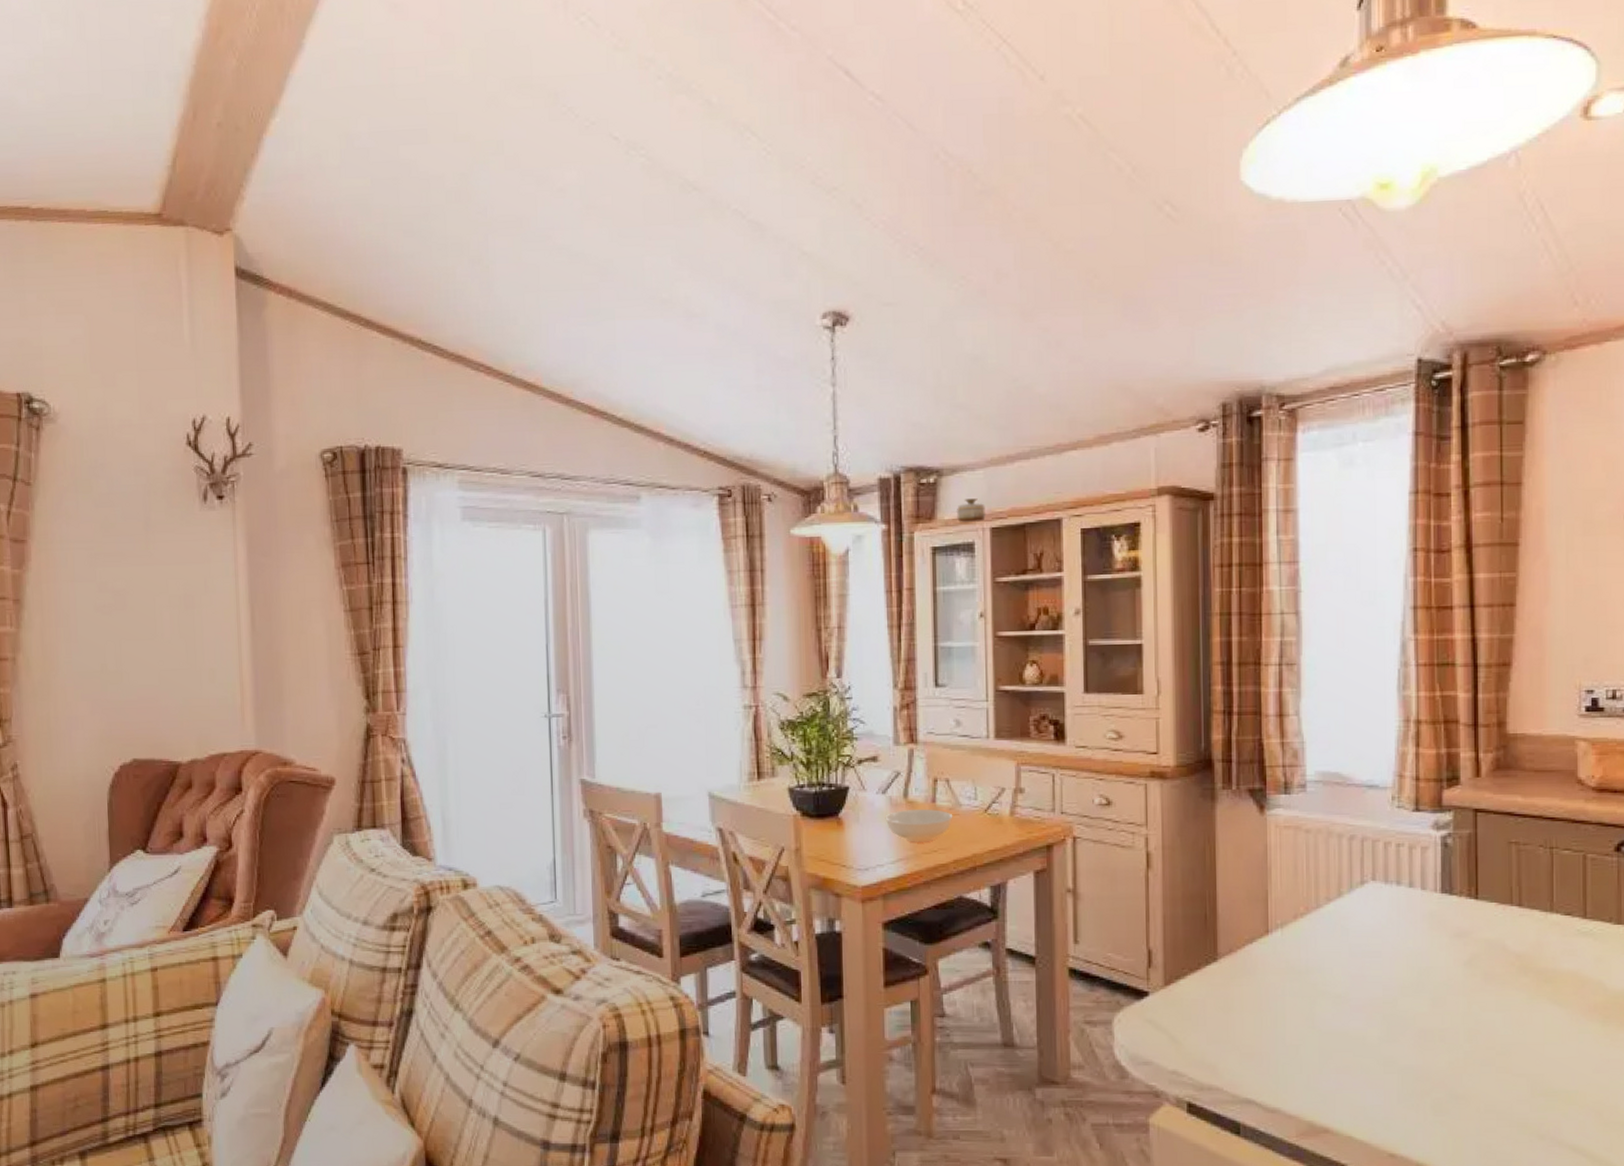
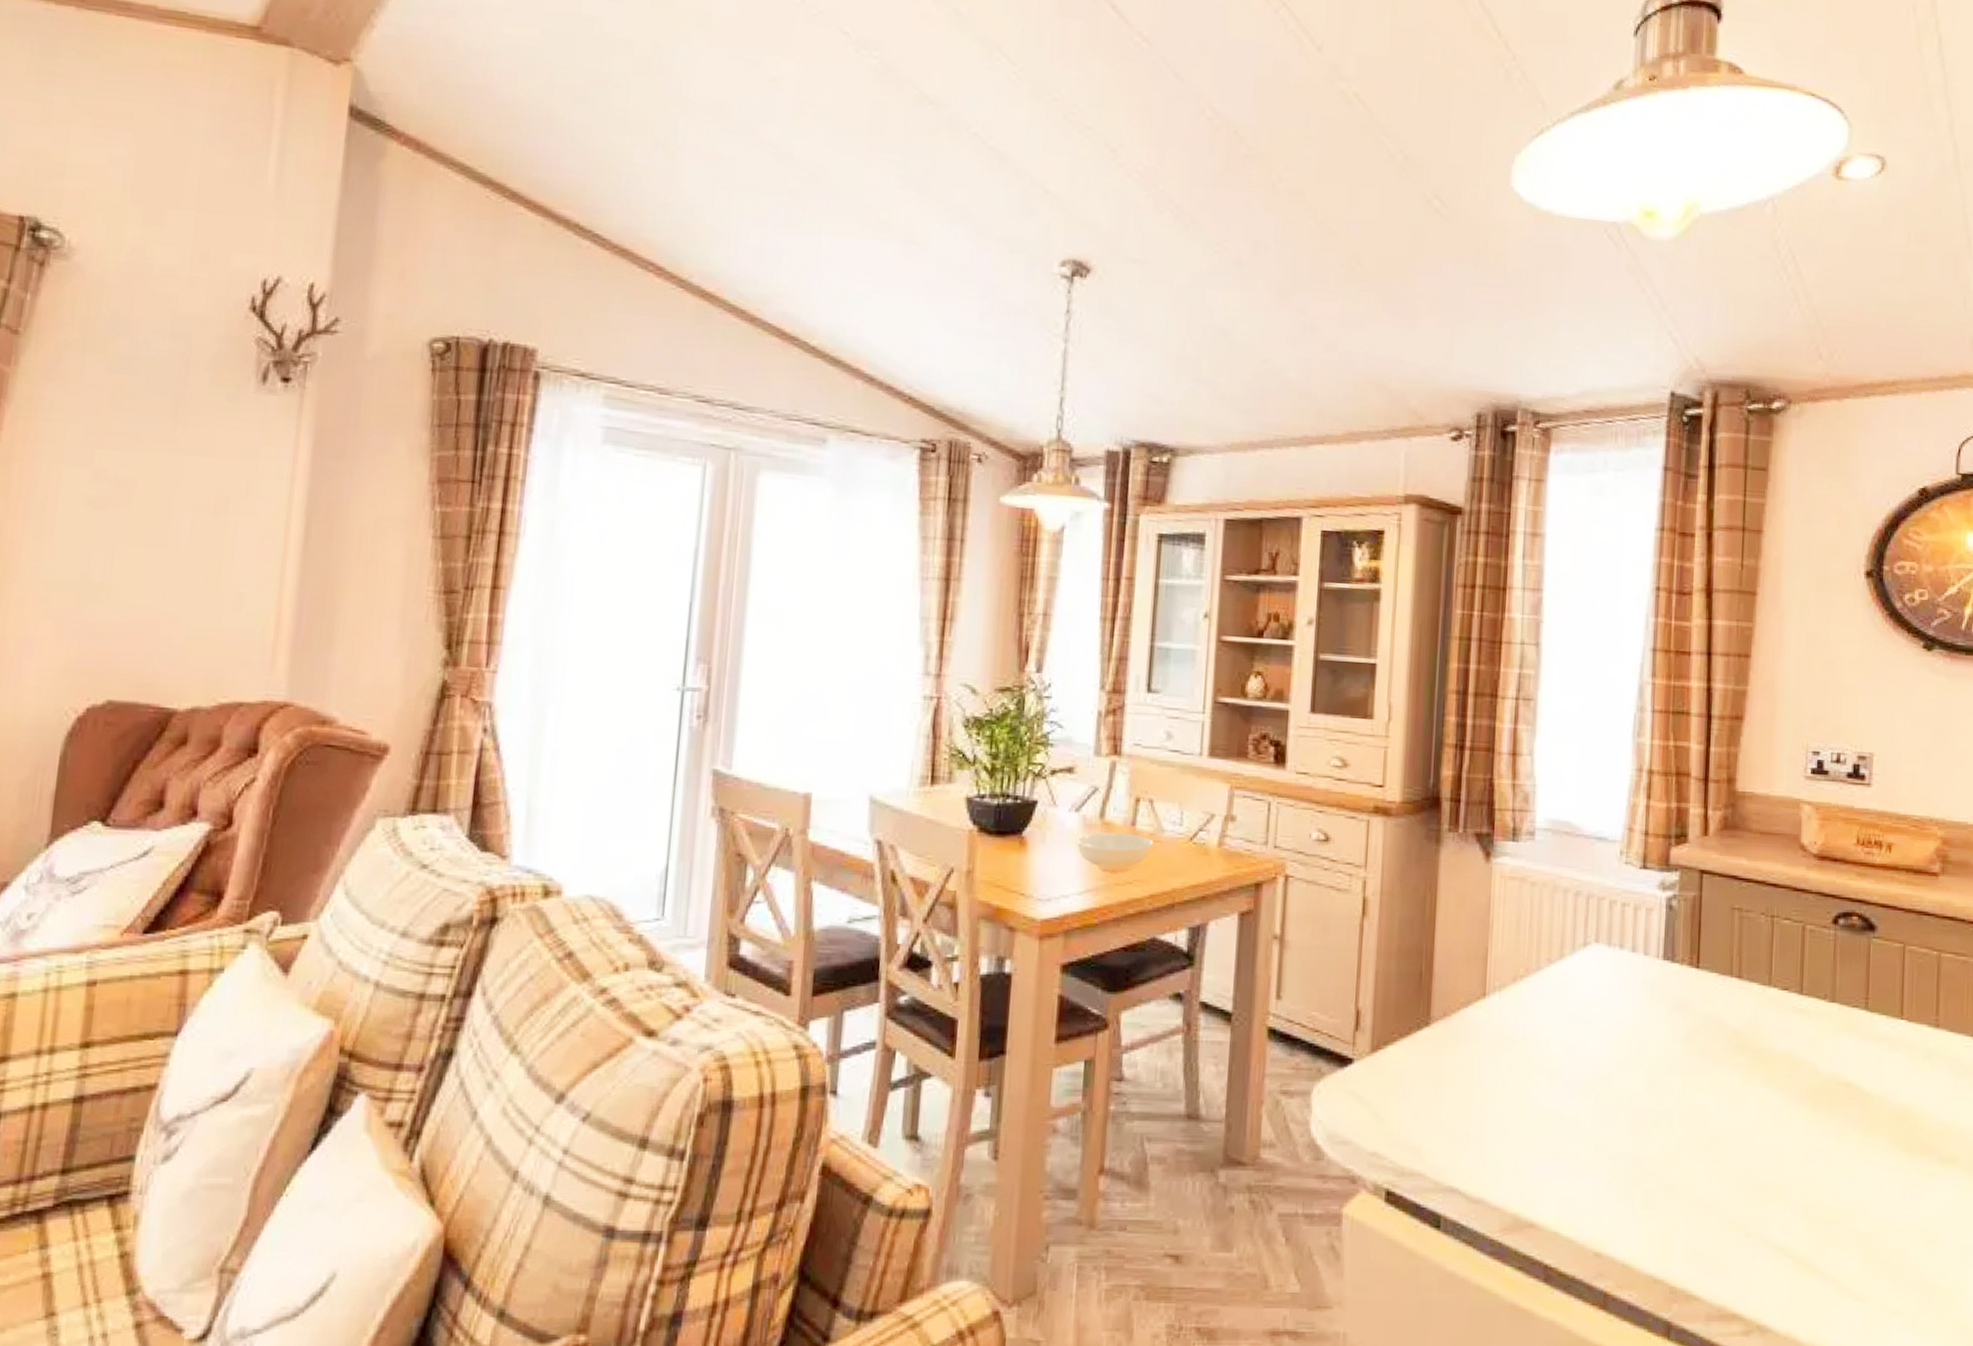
decorative jar: present [957,498,986,522] -> none [1189,484,1221,511]

